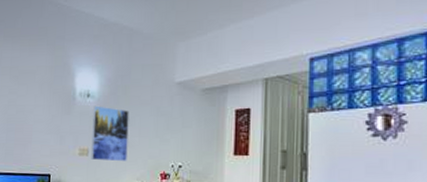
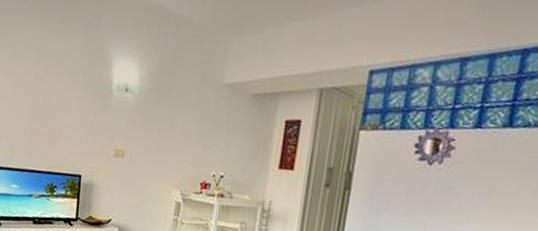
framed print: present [91,105,129,161] -> none [126,102,172,167]

